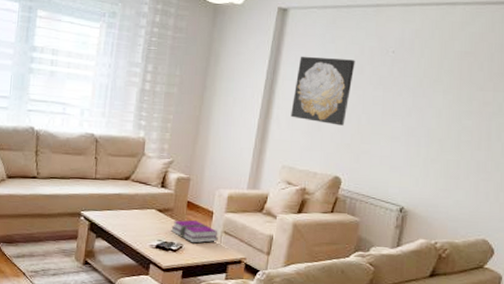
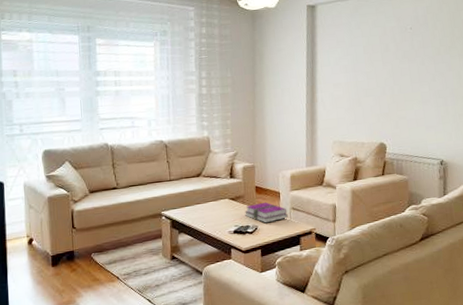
wall art: present [291,56,355,126] -> none [332,40,381,99]

